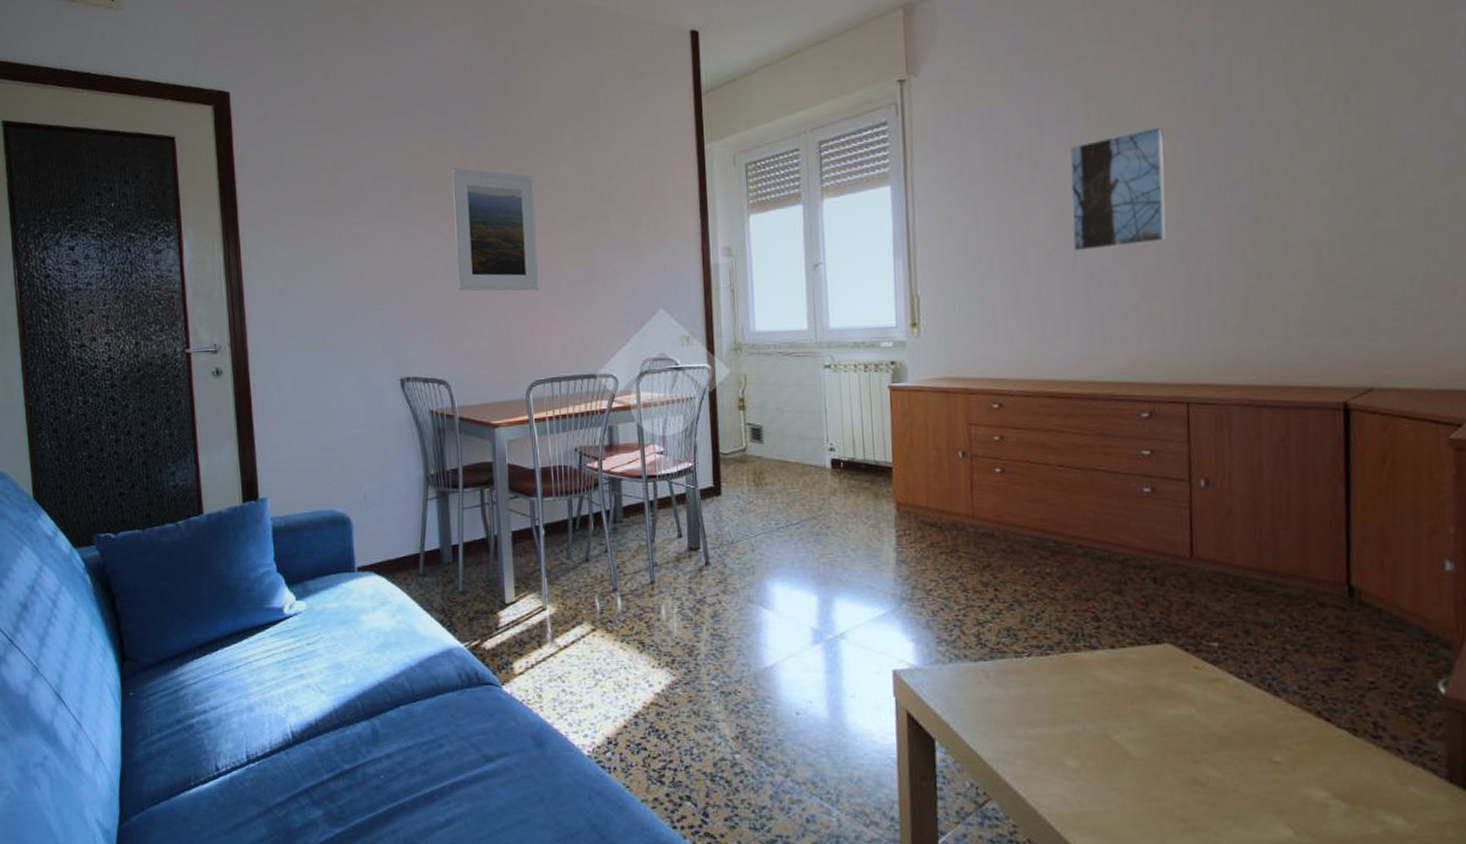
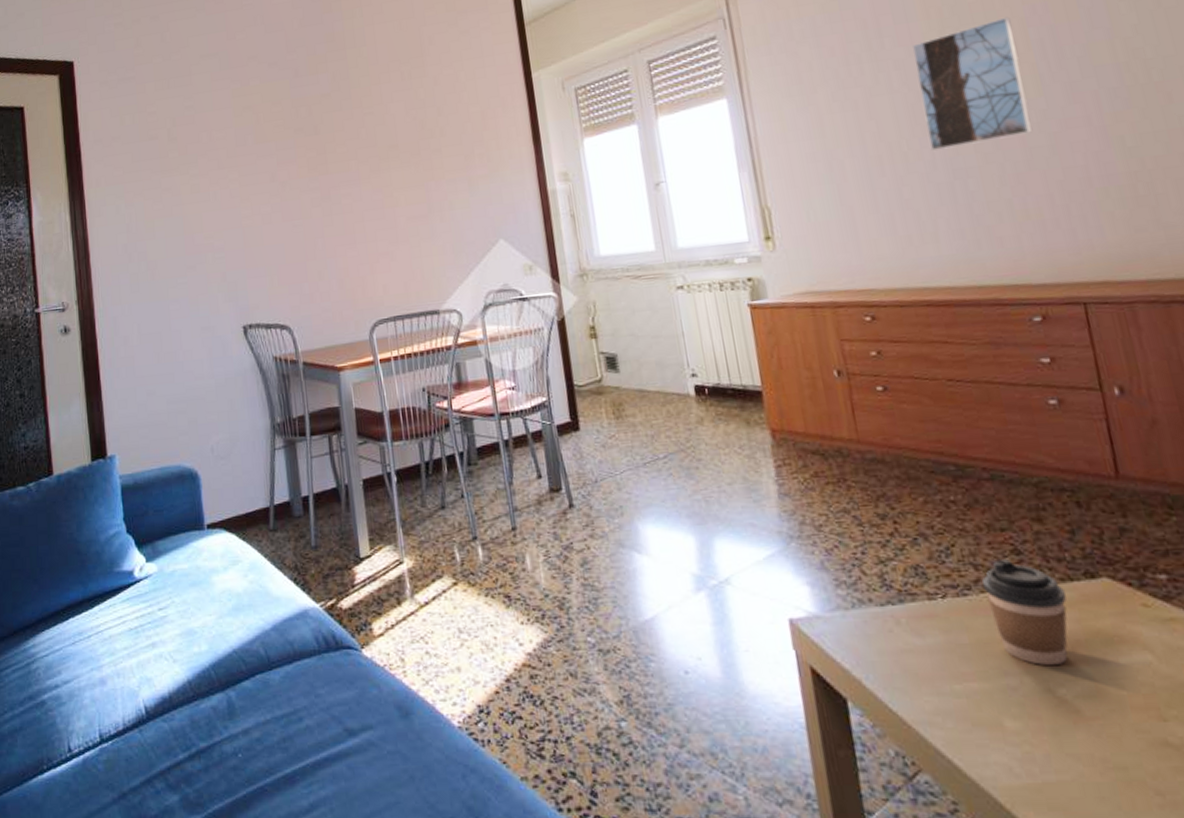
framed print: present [451,168,540,291] -> none [284,115,377,235]
coffee cup: none [1064,625,1133,716] -> present [982,559,1068,666]

